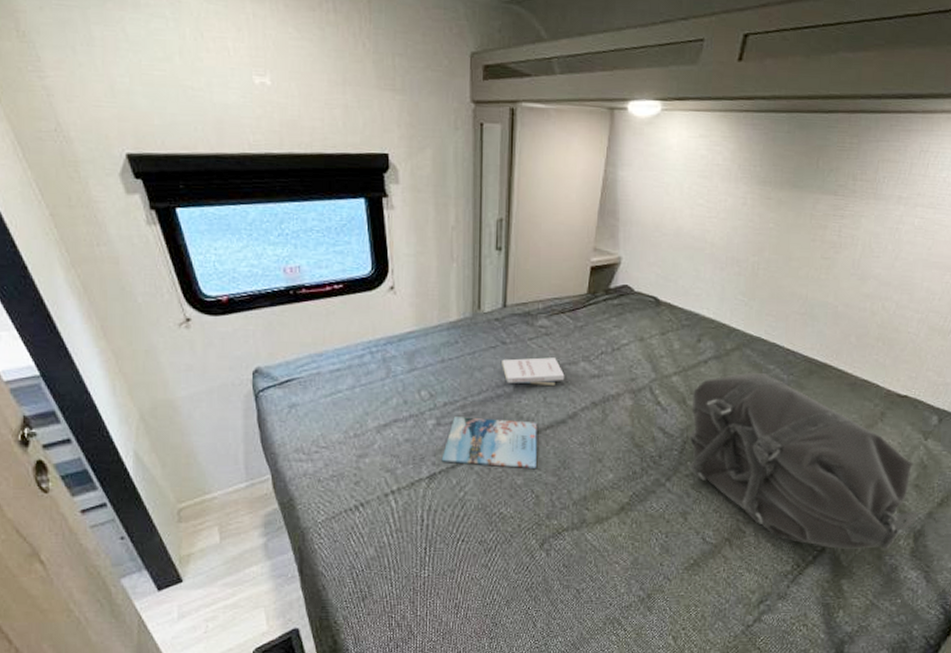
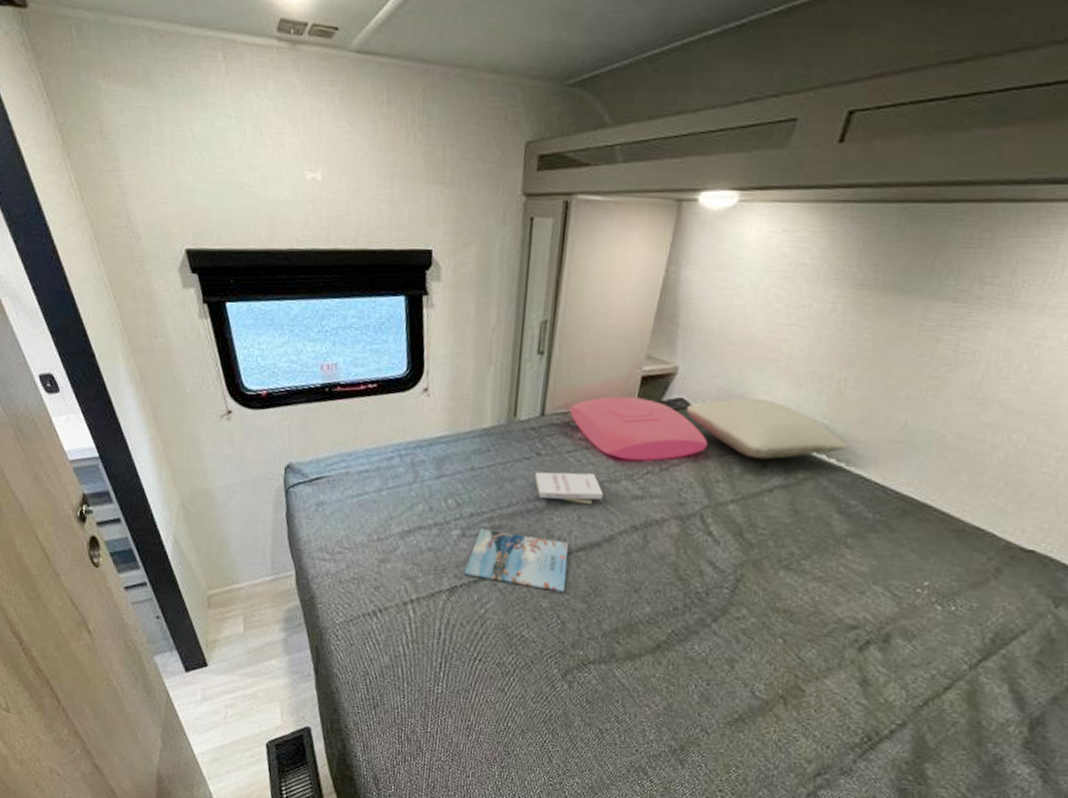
cushion: none [528,286,651,343] -> present [569,396,708,461]
pillow: none [630,282,764,335] -> present [685,398,848,460]
duffel bag: present [688,372,918,550] -> none [739,506,1037,736]

